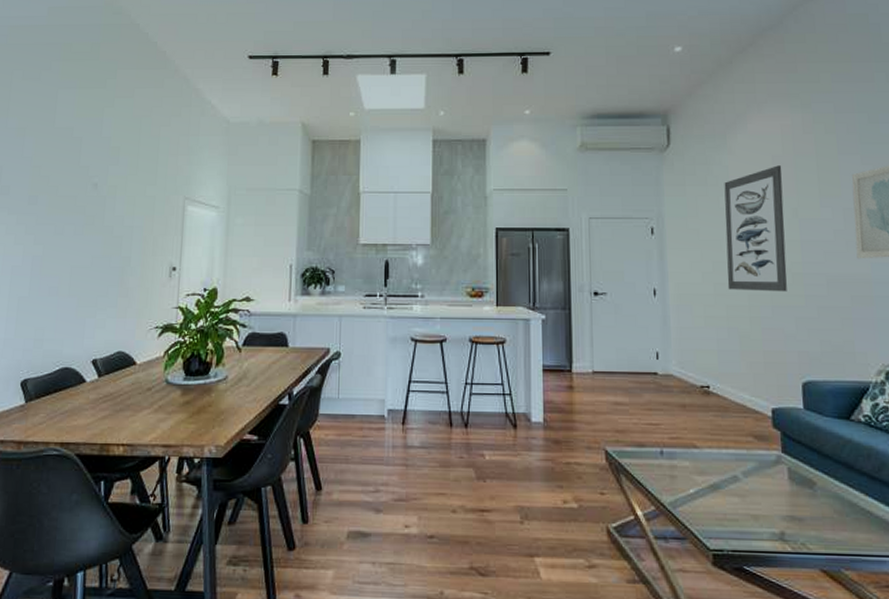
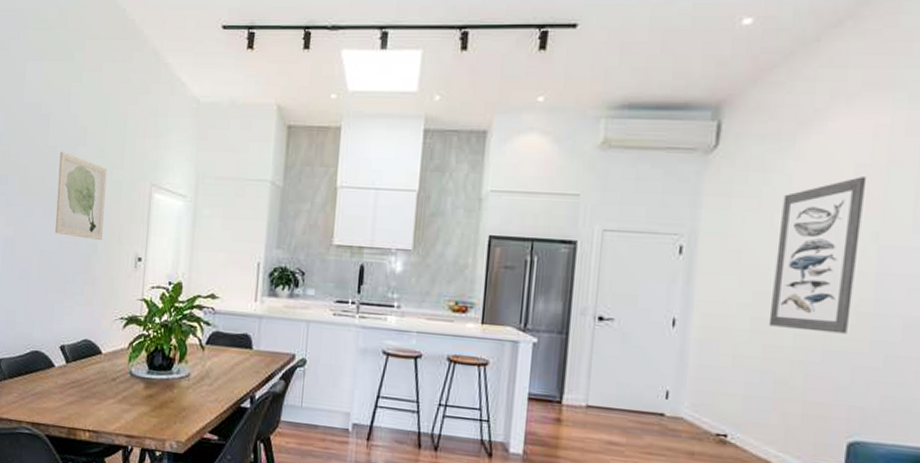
wall art: none [87,171,140,254] -> present [55,151,107,241]

